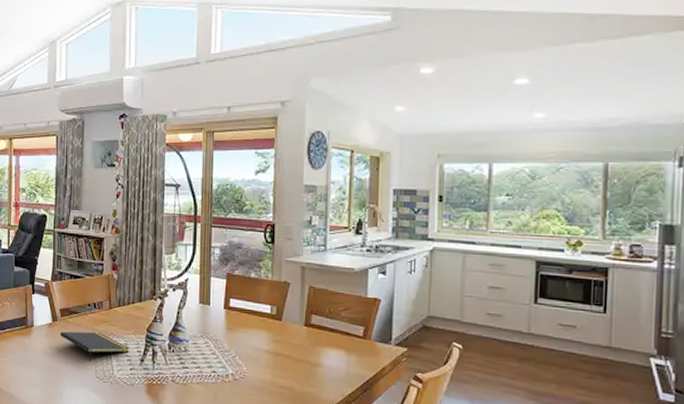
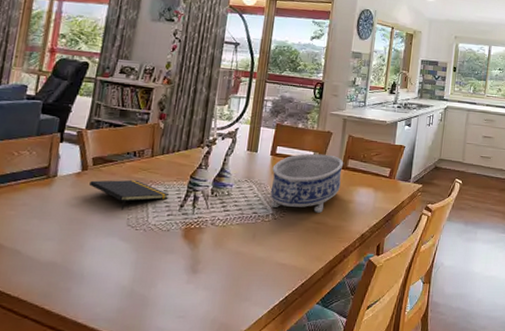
decorative bowl: none [227,307,307,376] -> present [270,153,344,213]

